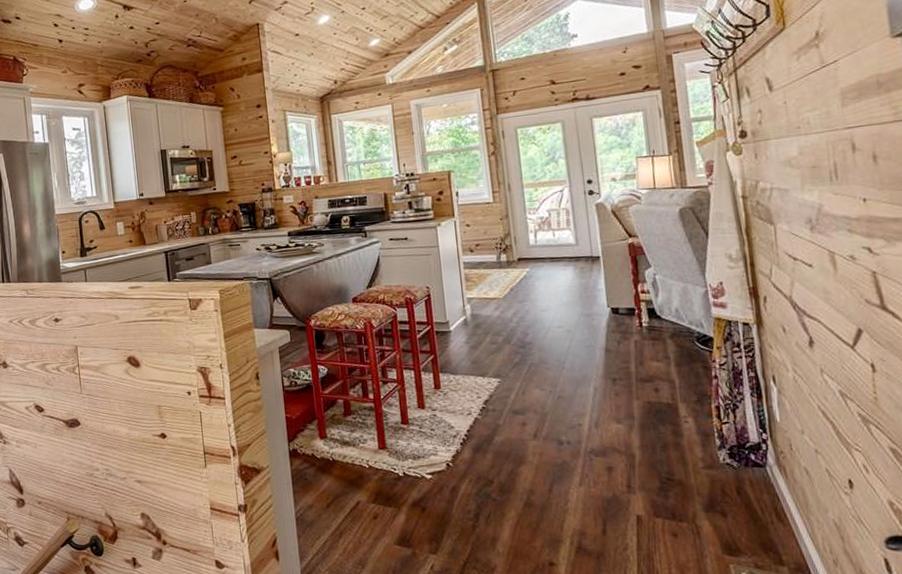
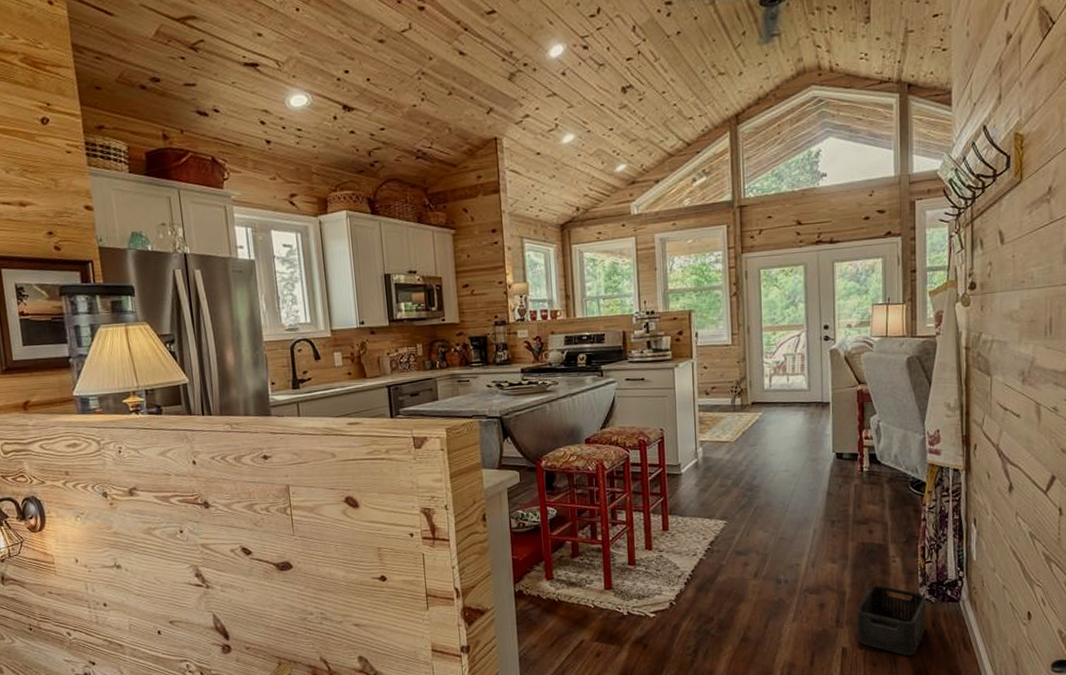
storage bin: none [650,447,730,527] -> present [857,585,926,656]

